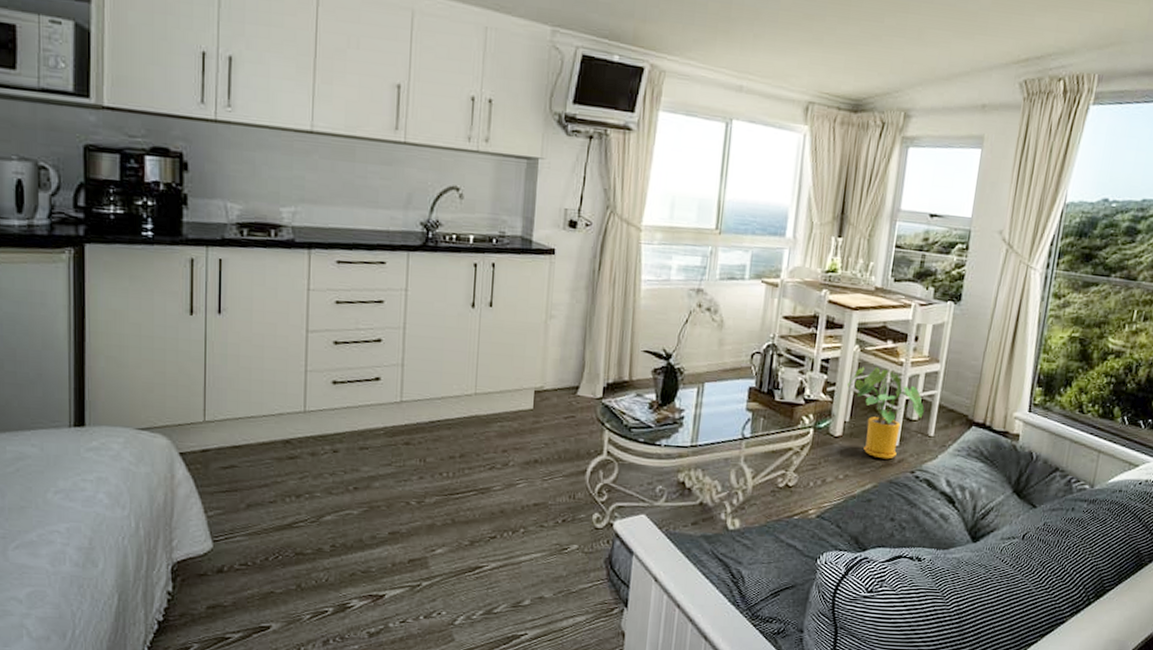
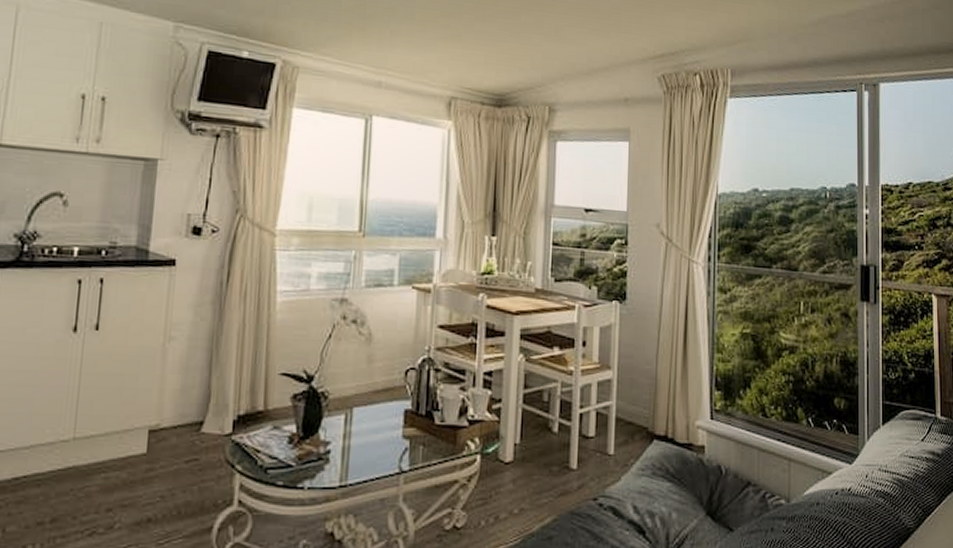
house plant: present [846,367,924,459] -> none [513,377,600,486]

